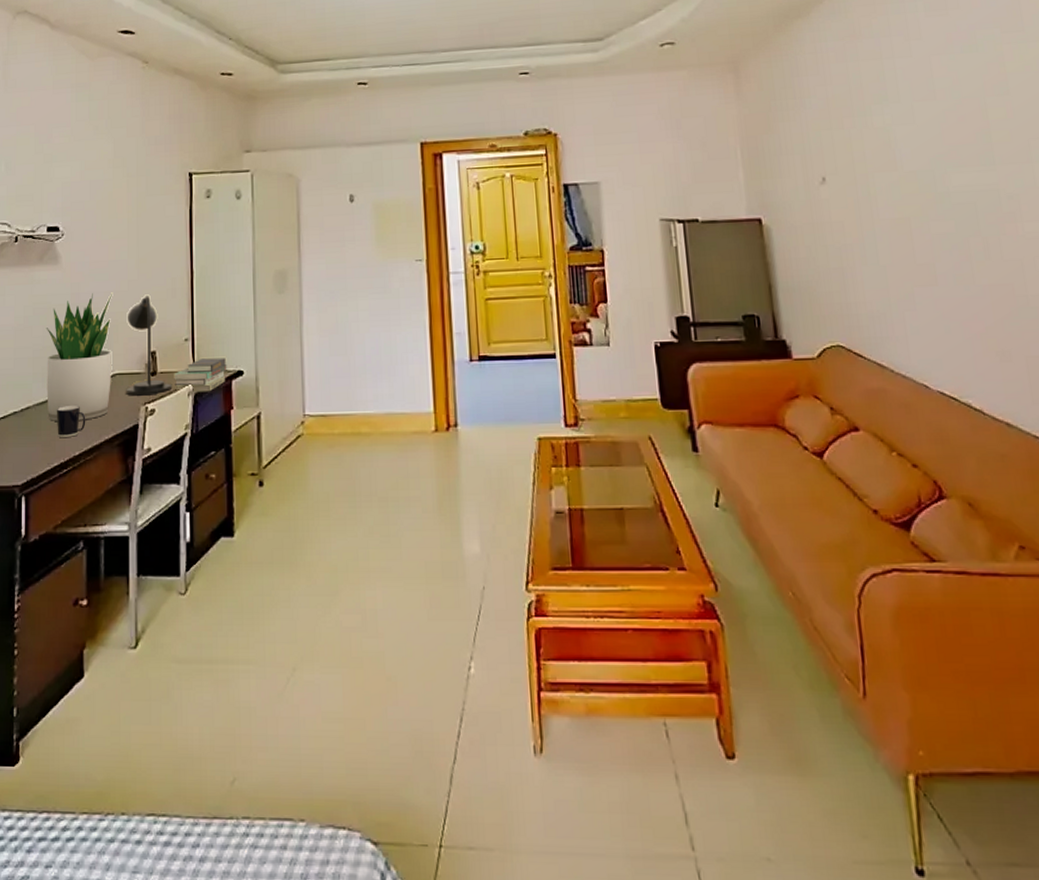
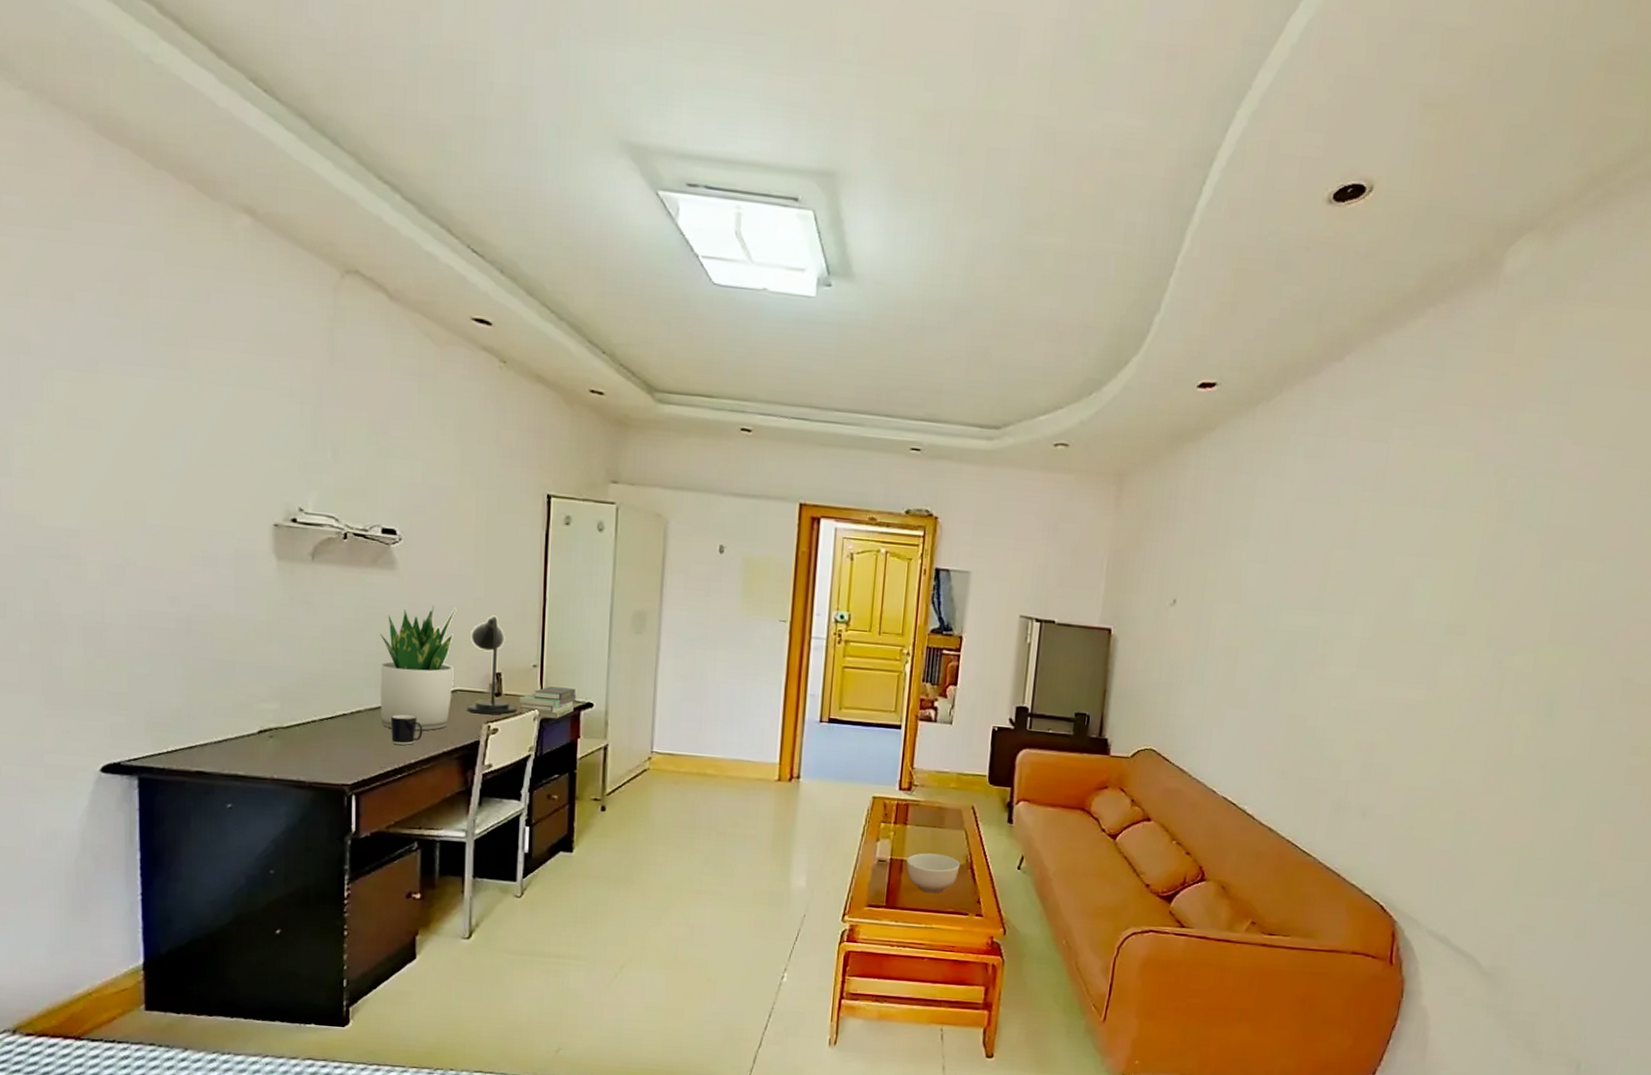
bowl: none [587,498,649,546] -> present [906,853,960,894]

